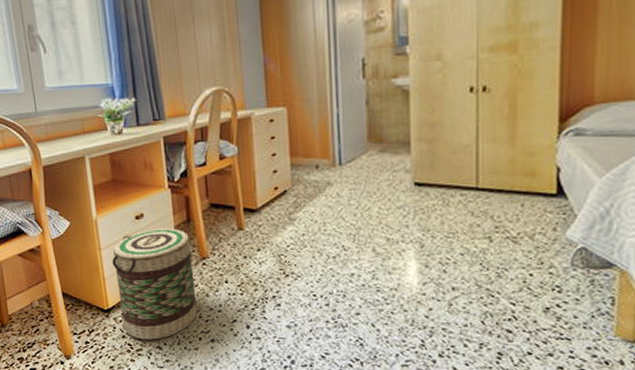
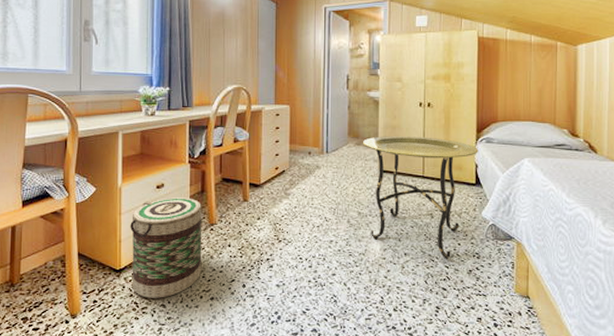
side table: none [389,134,562,295] -> present [363,136,478,260]

